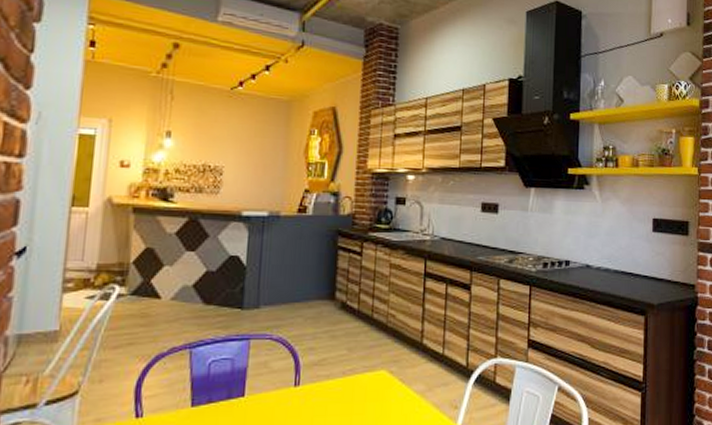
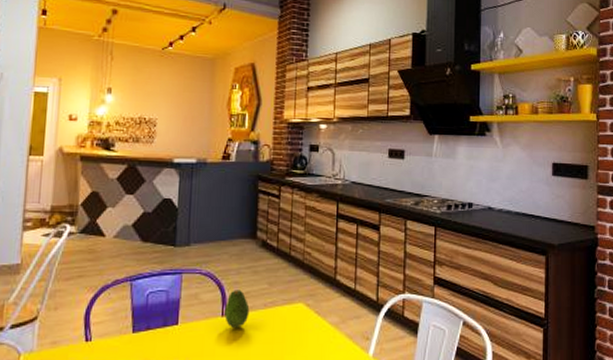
fruit: none [298,356,326,400] -> present [224,290,250,329]

